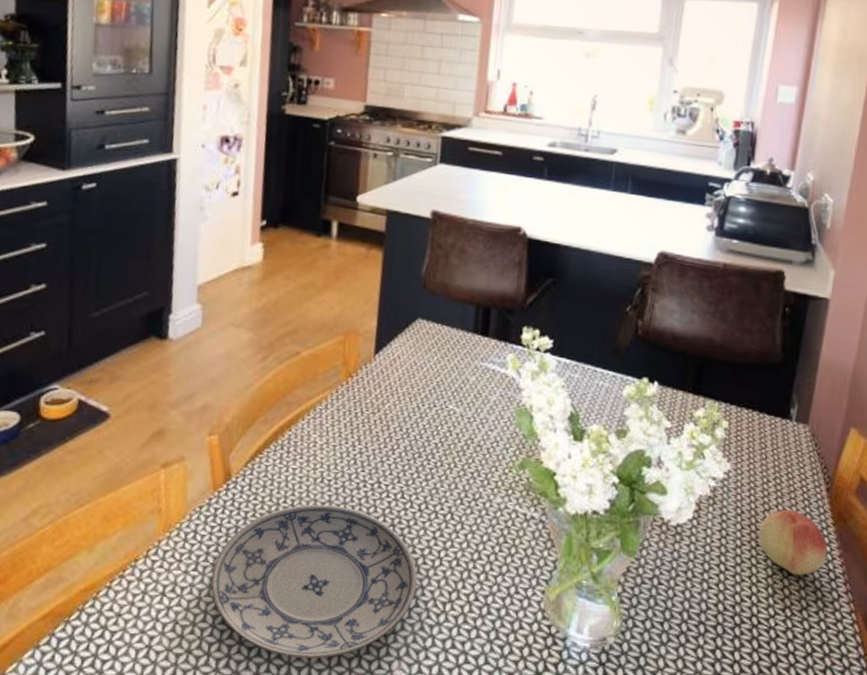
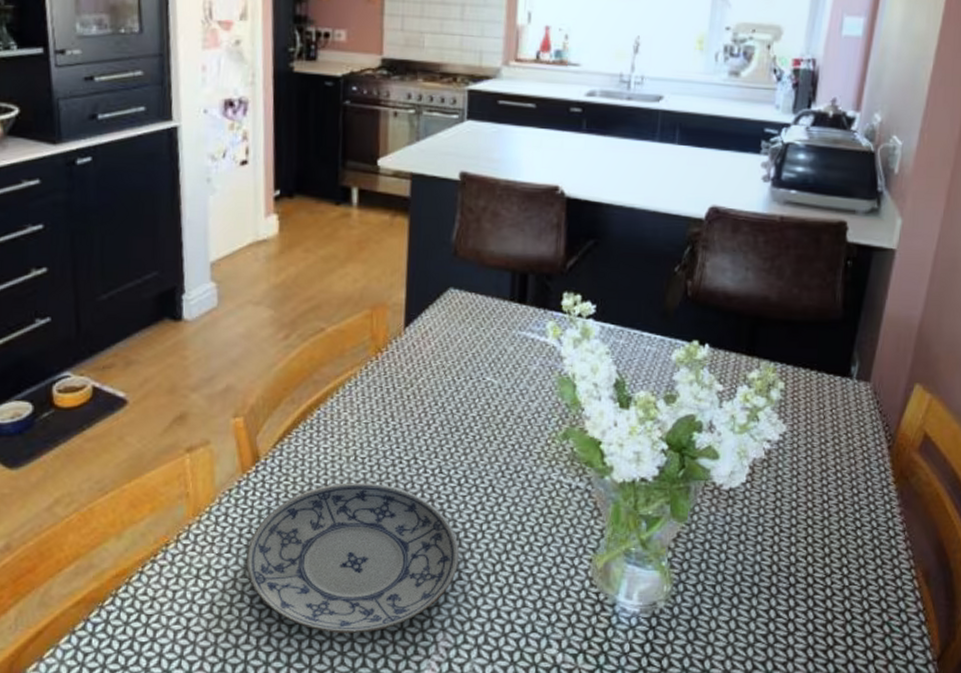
fruit: present [759,509,827,576] -> none [815,469,888,535]

